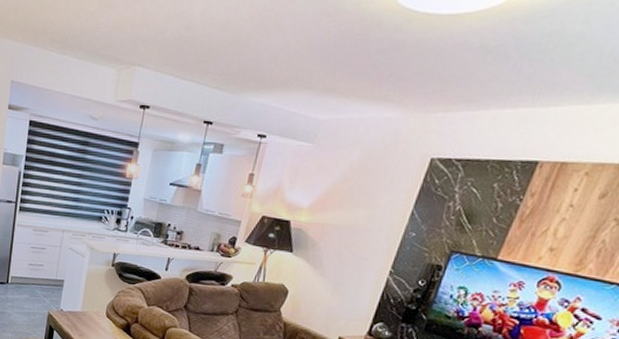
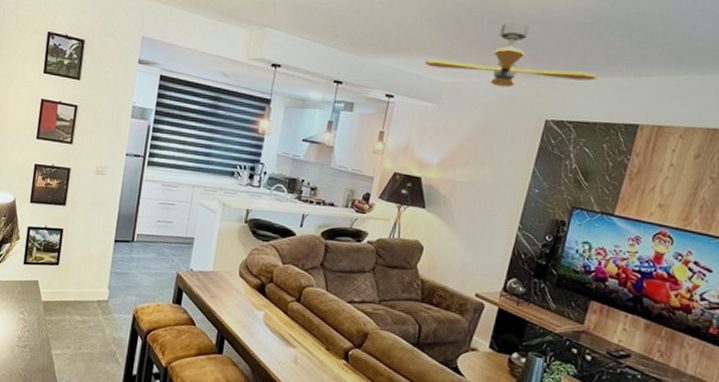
ceiling fan: none [302,48,497,124] -> present [425,21,597,88]

